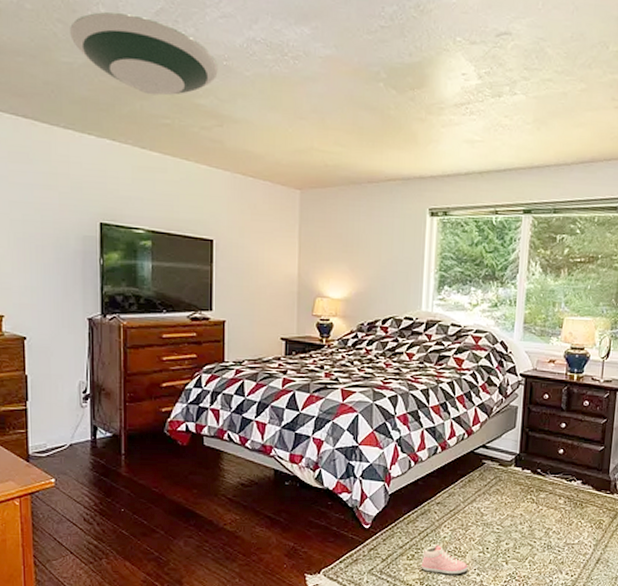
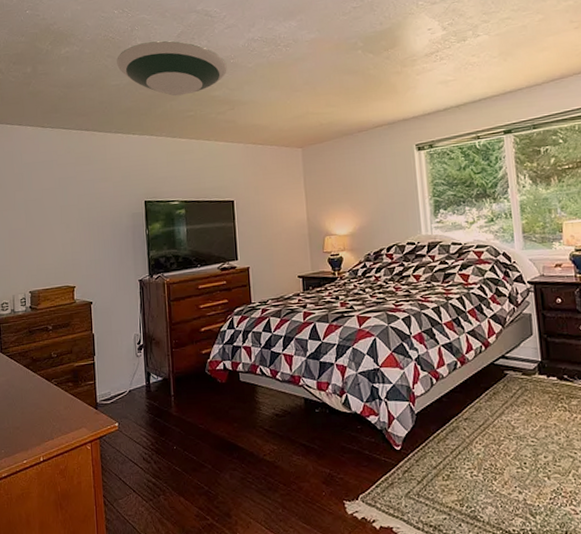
sneaker: present [421,544,468,575] -> none [458,462,508,494]

